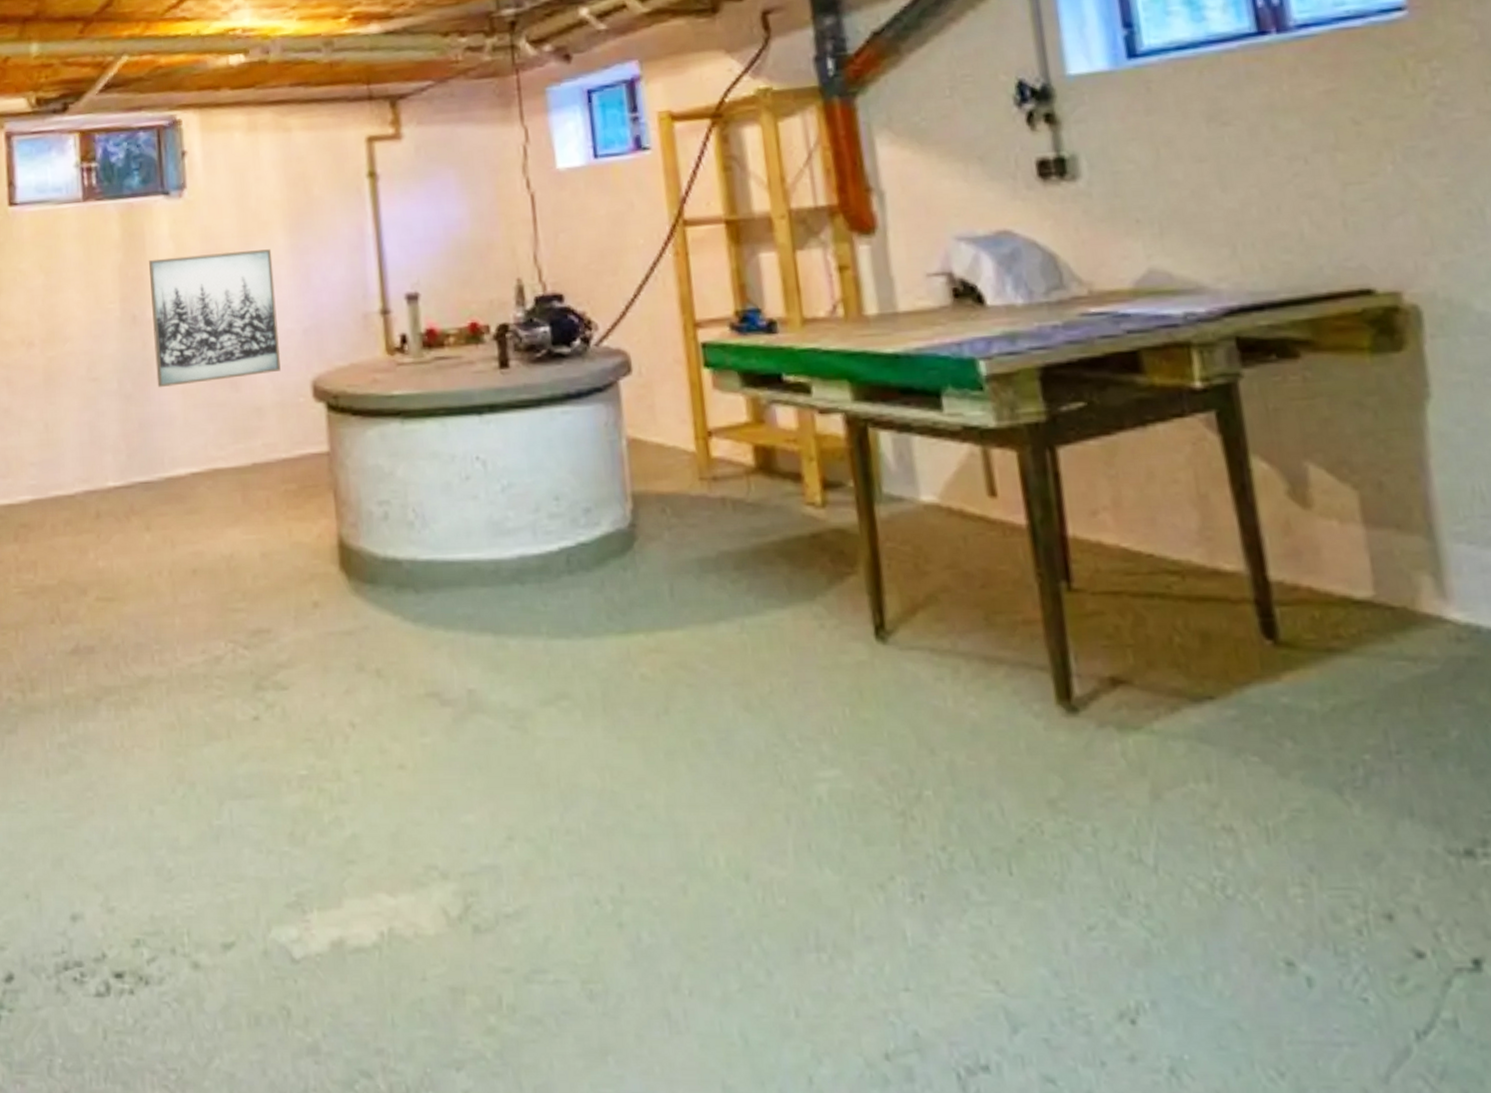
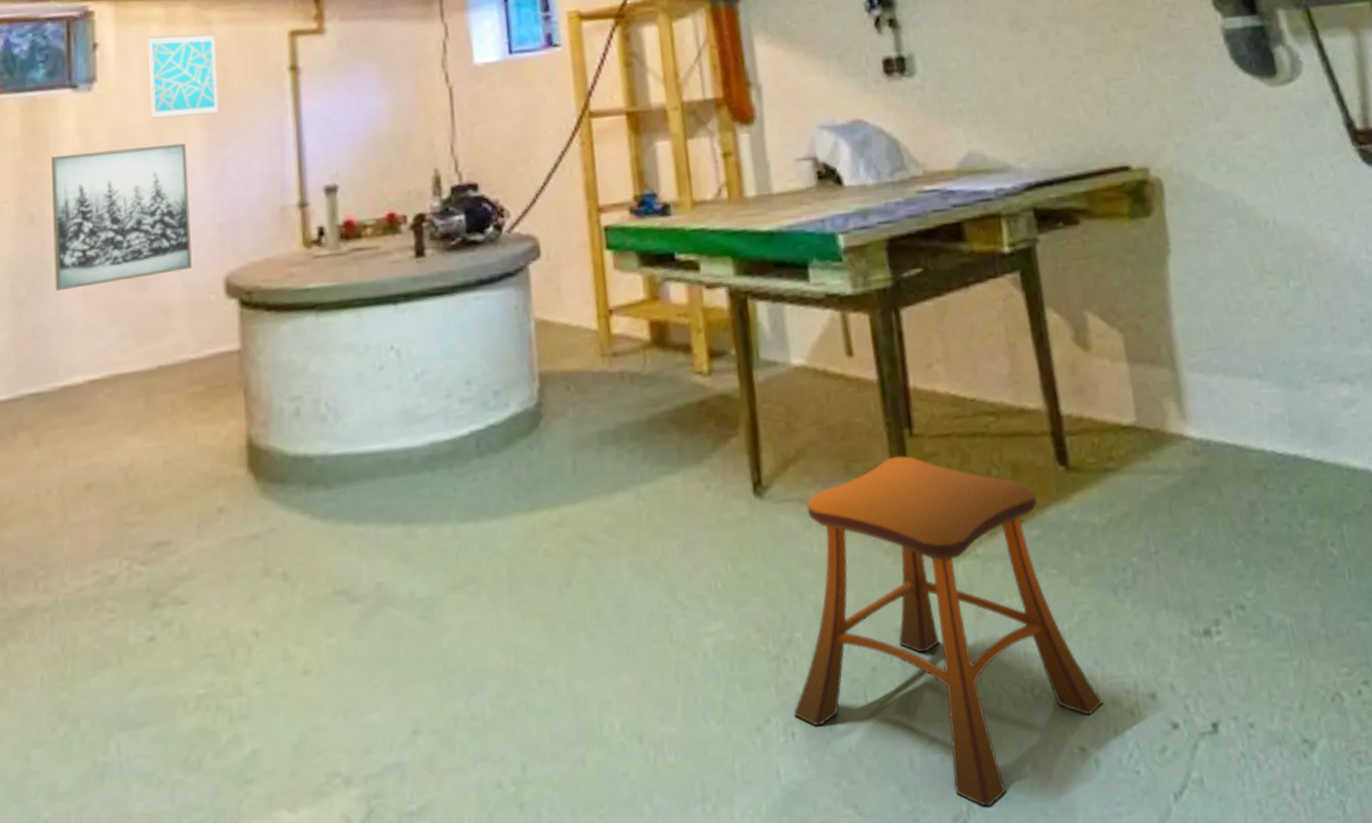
wall art: none [231,140,301,225] -> present [147,33,219,119]
stool: none [921,611,1320,1008] -> present [793,456,1104,807]

